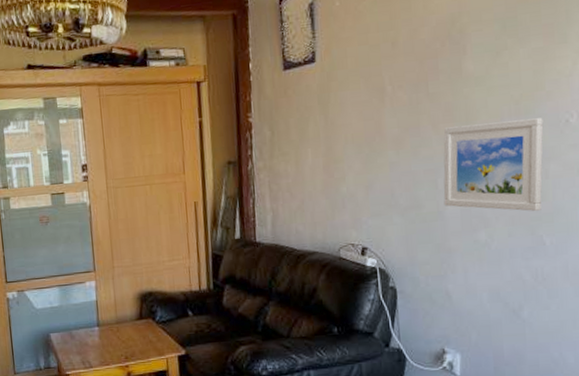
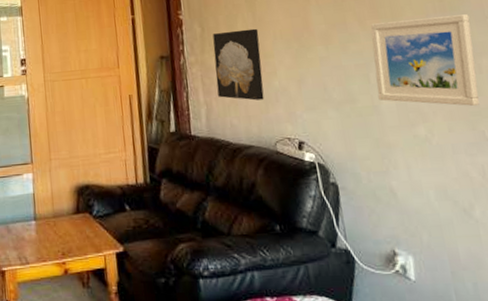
wall art: none [282,132,331,207] -> present [212,28,265,101]

